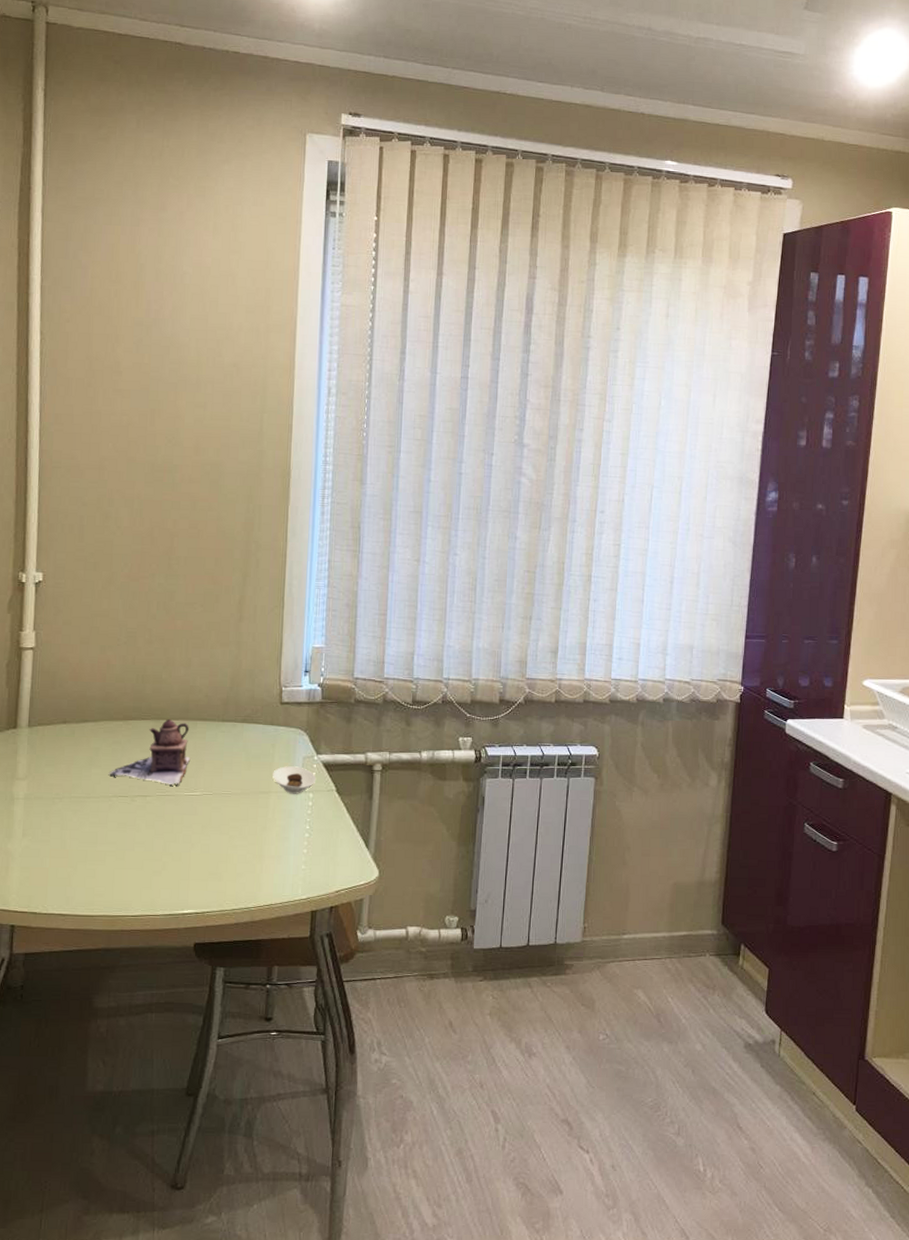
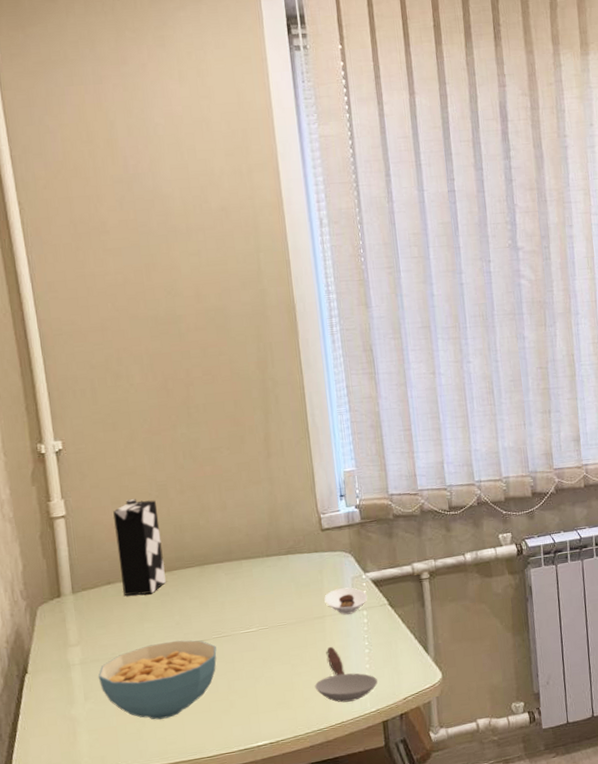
cereal bowl: none [39,791,158,869] -> present [98,640,217,720]
milk: none [77,641,124,739] -> present [113,499,166,596]
teapot: present [108,719,191,786] -> none [161,563,242,627]
spoon: none [249,825,313,885] -> present [314,647,378,703]

